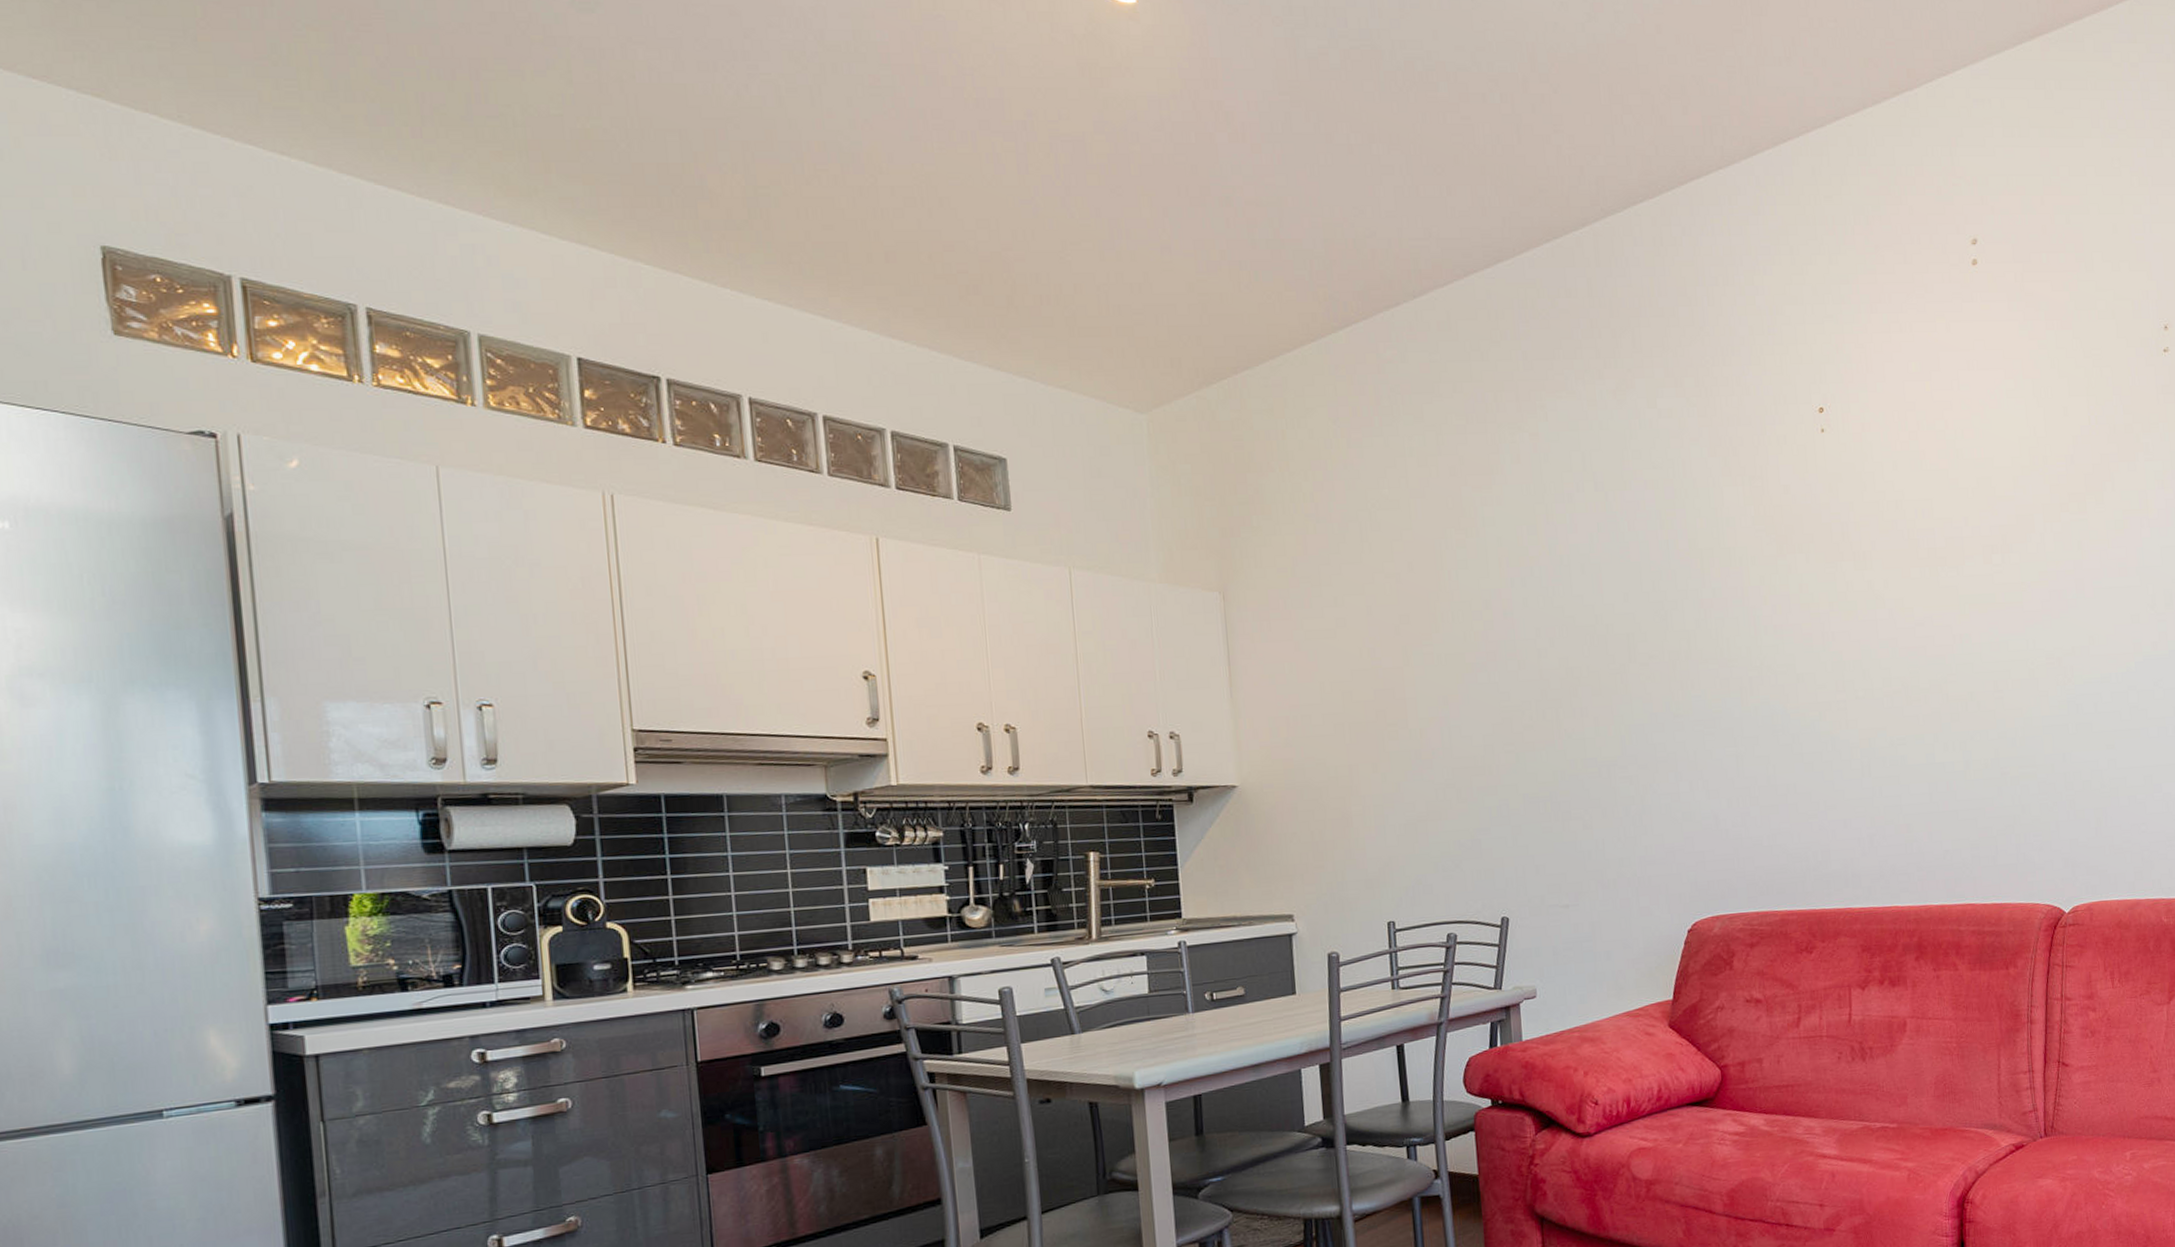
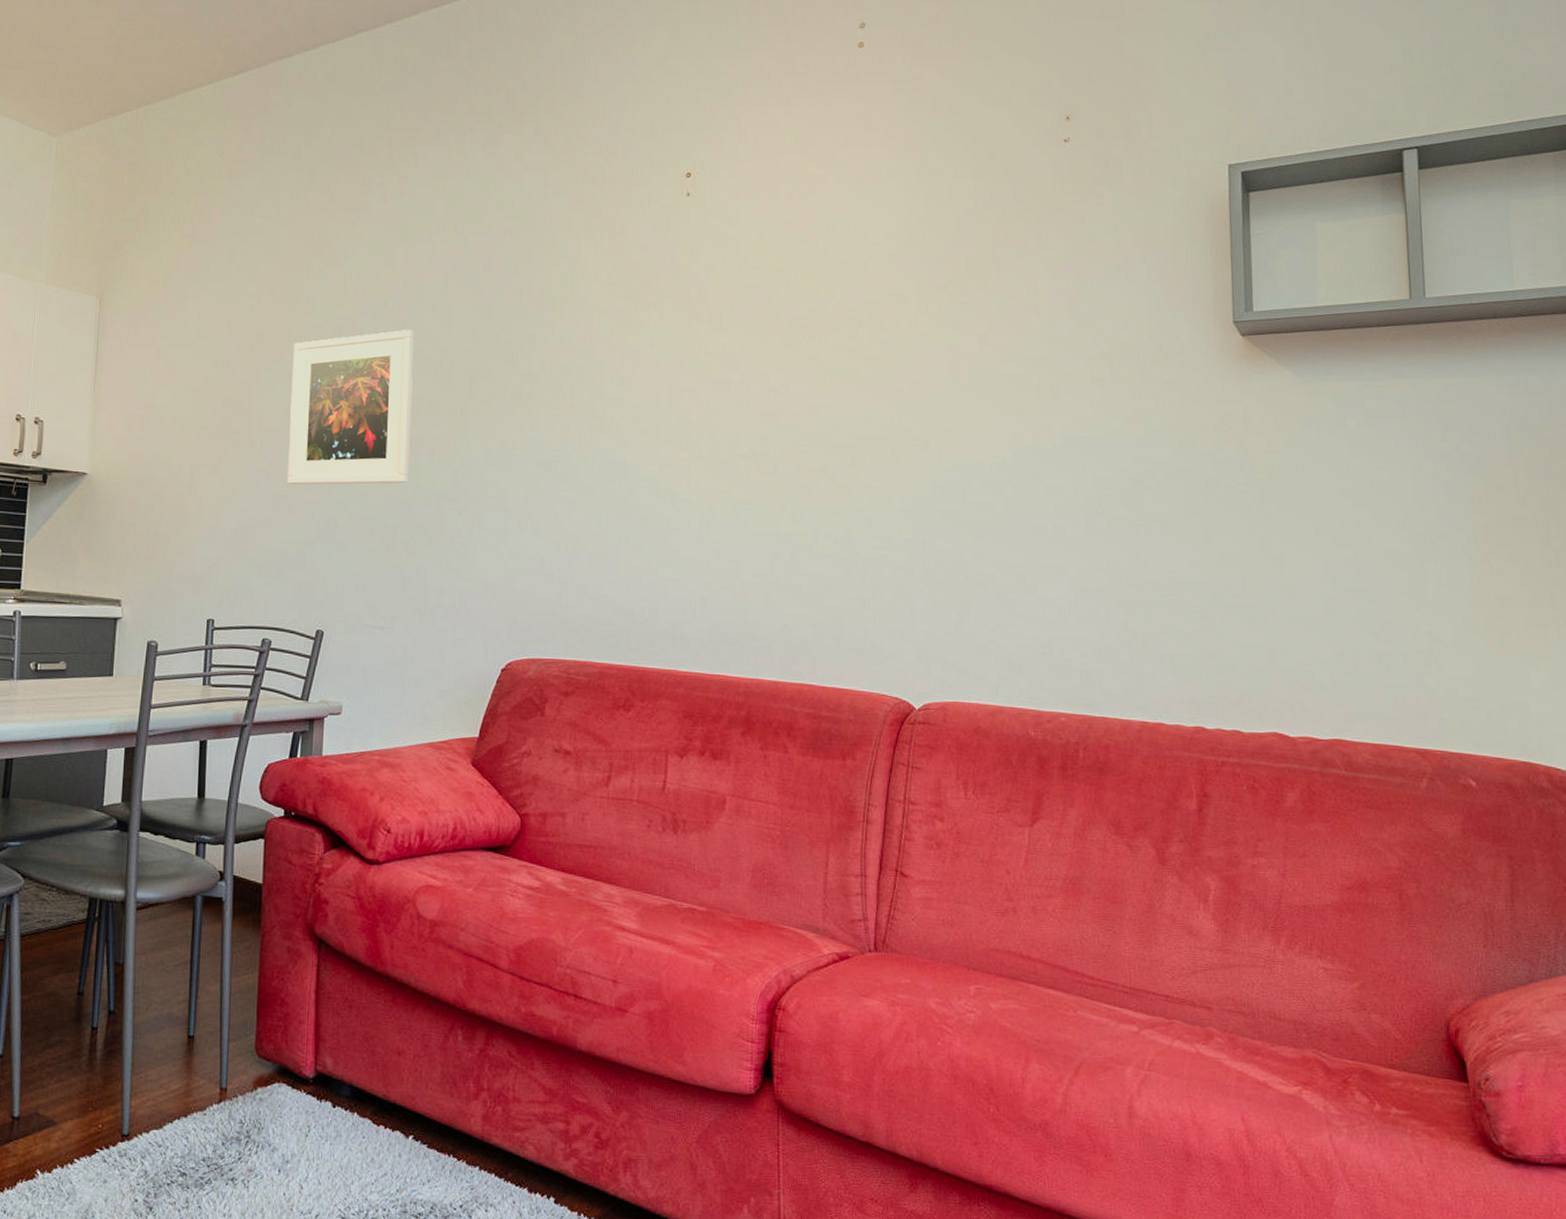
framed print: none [1441,596,1577,773] -> present [286,329,414,485]

